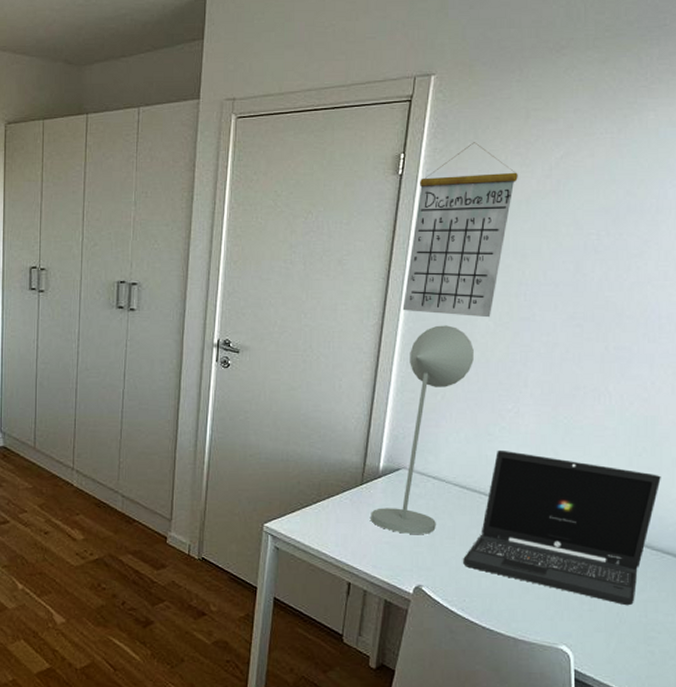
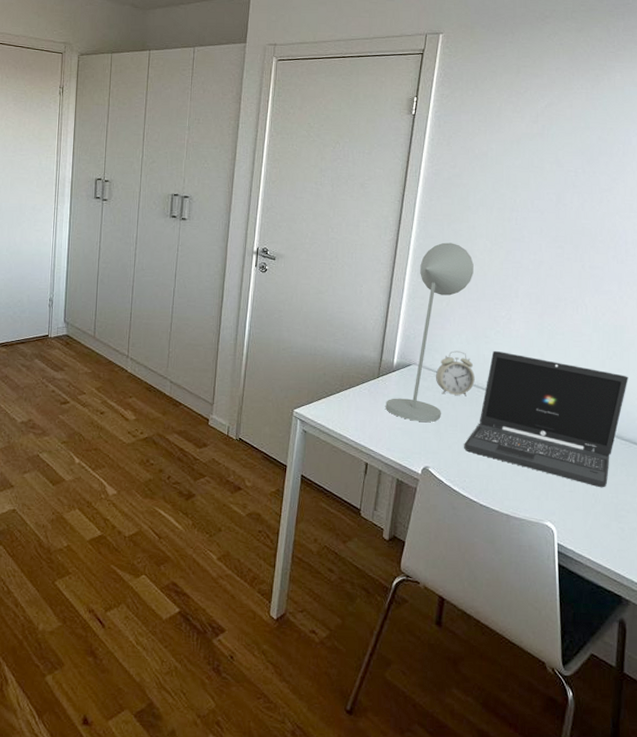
calendar: present [402,142,518,318] -> none [414,90,510,238]
alarm clock: none [430,451,476,504] -> present [436,351,475,397]

